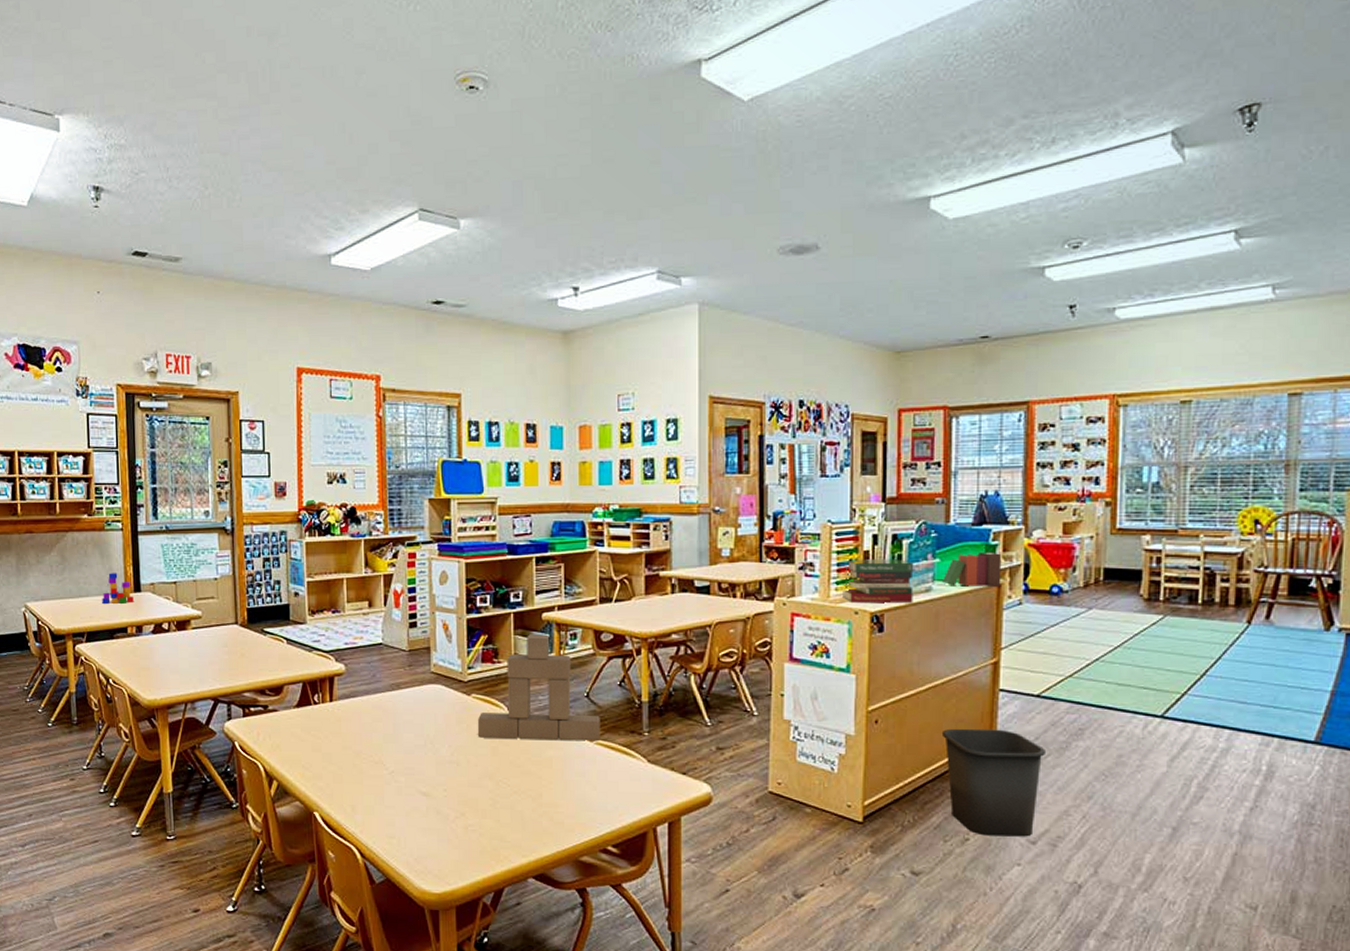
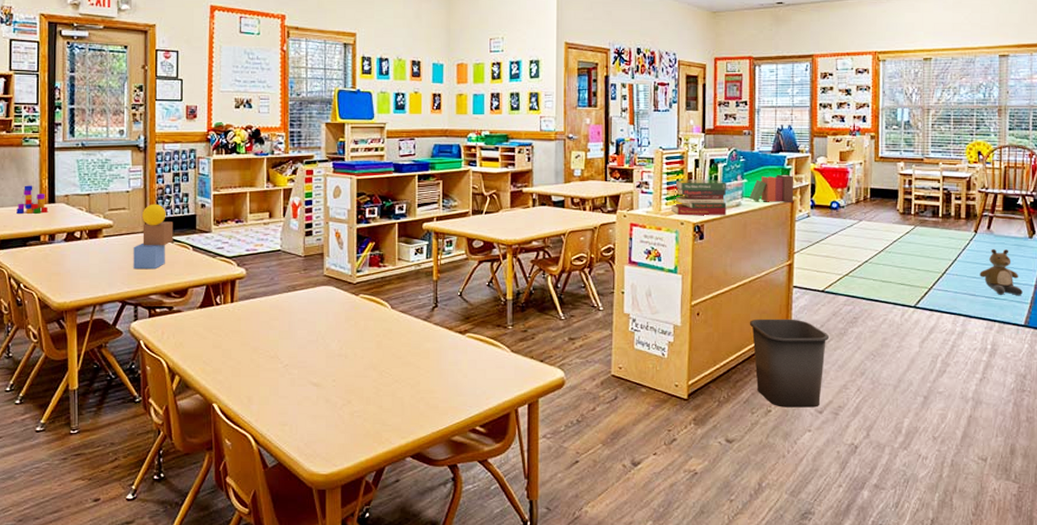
toy blocks: none [224,592,266,665] -> present [133,204,173,270]
toy blocks: present [477,634,600,742] -> none [364,242,471,335]
bear: none [1253,643,1314,705] -> present [980,248,1023,296]

